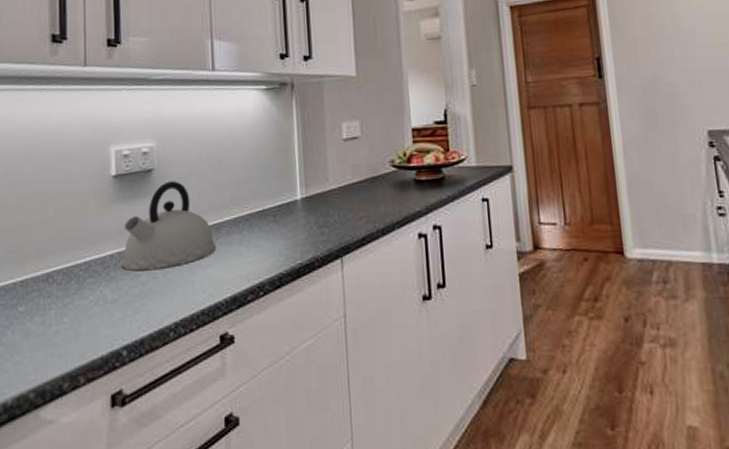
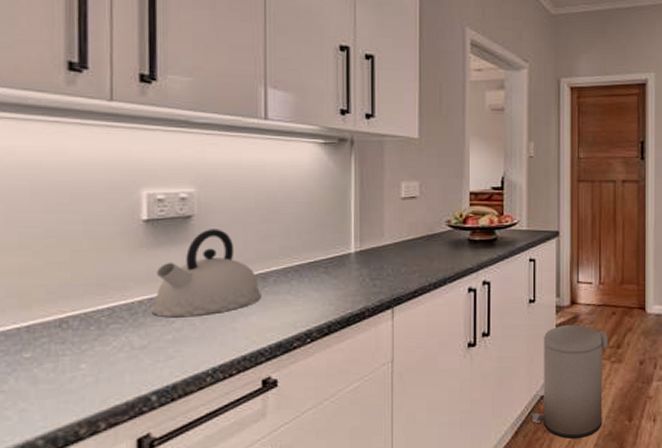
pedal bin: none [500,273,587,412] -> present [531,325,608,439]

